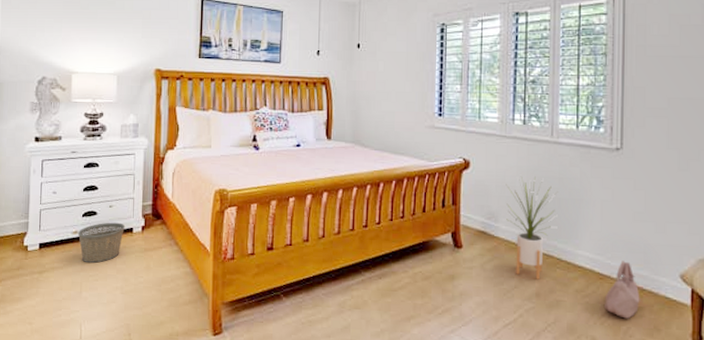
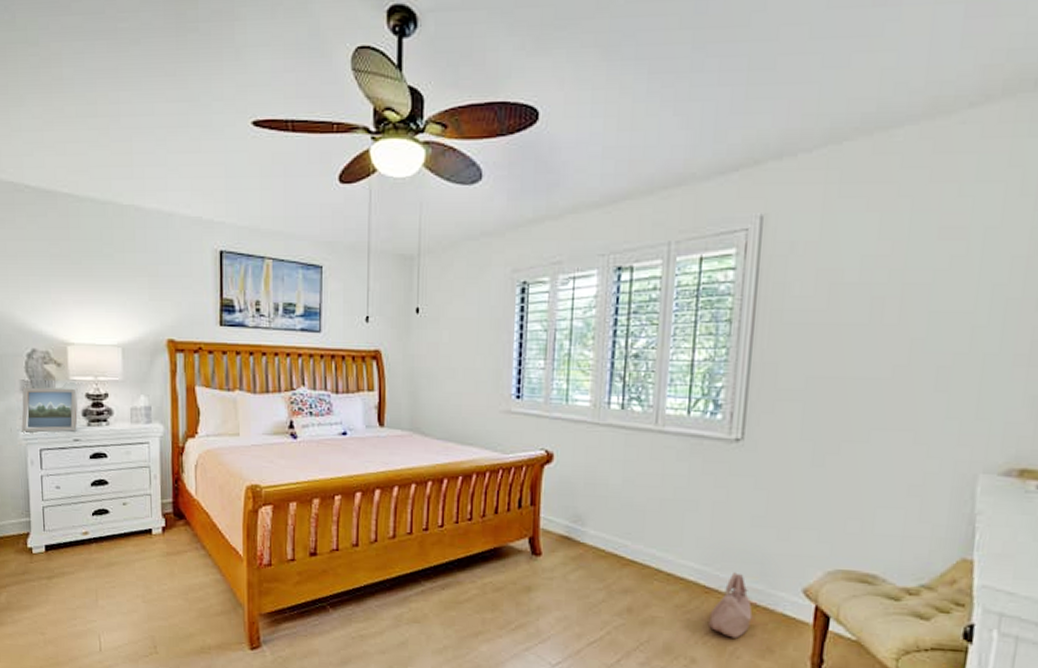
picture frame: none [28,107,78,146] -> present [21,387,78,433]
basket: present [77,222,126,263] -> none [88,522,143,568]
house plant: present [506,176,557,280] -> none [595,472,659,593]

